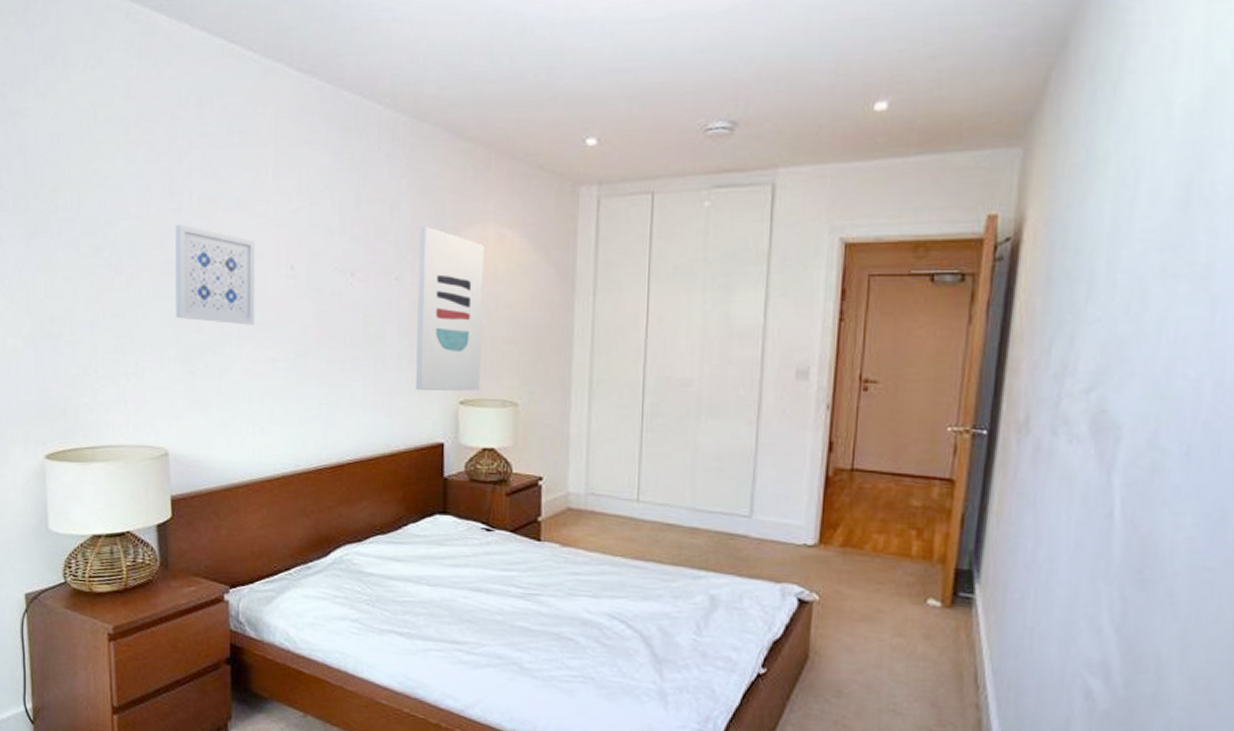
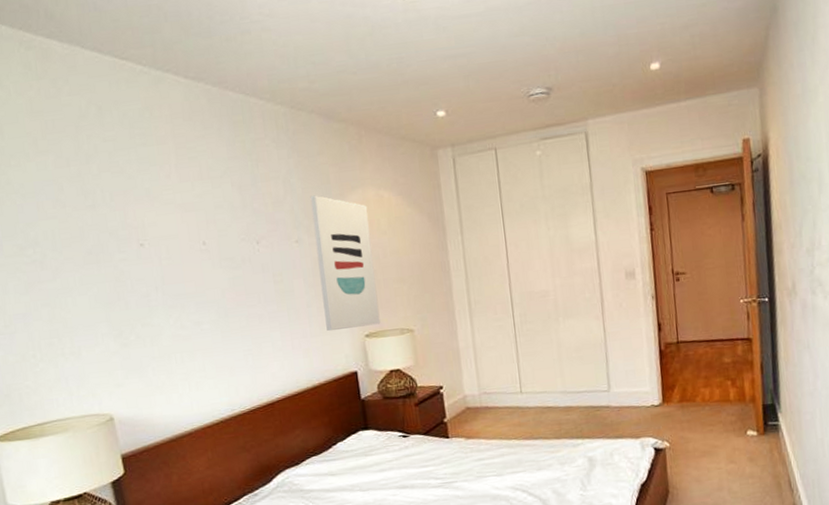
wall art: present [175,225,256,325] -> none [92,218,178,300]

